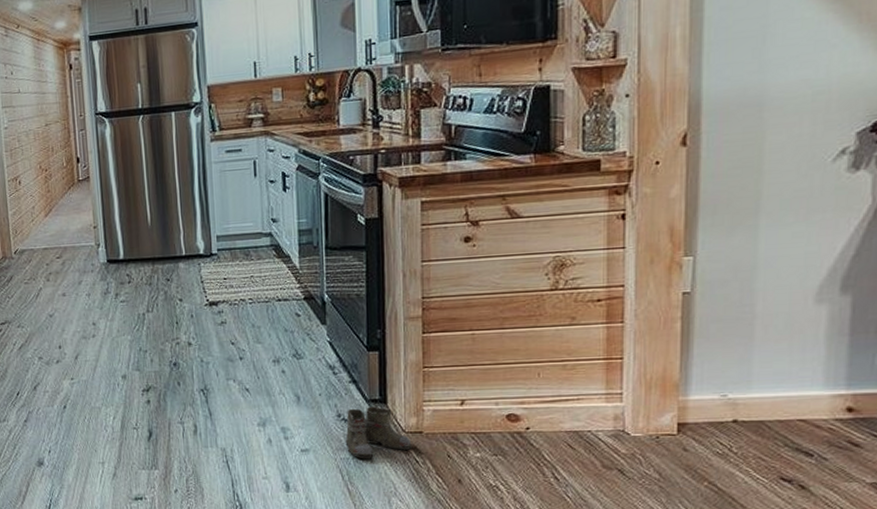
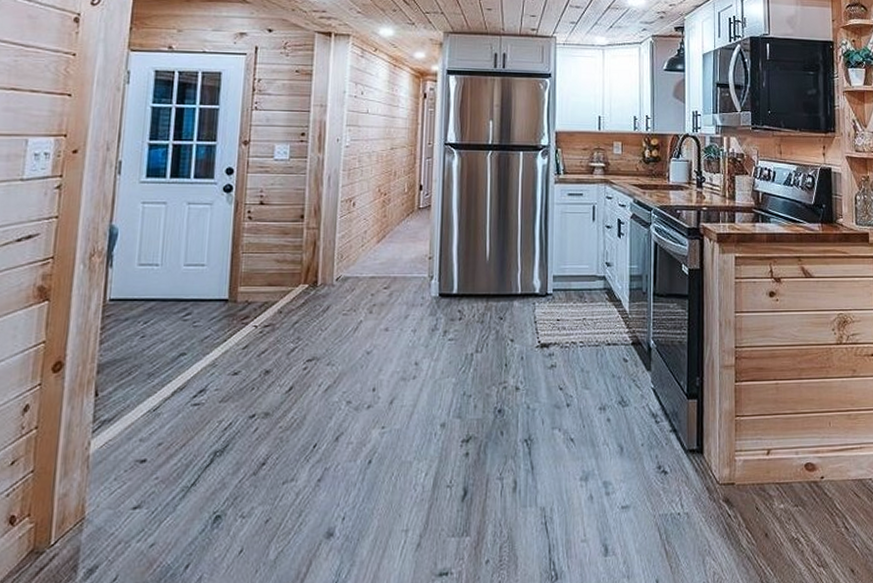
boots: present [336,406,412,459] -> none [655,457,725,515]

